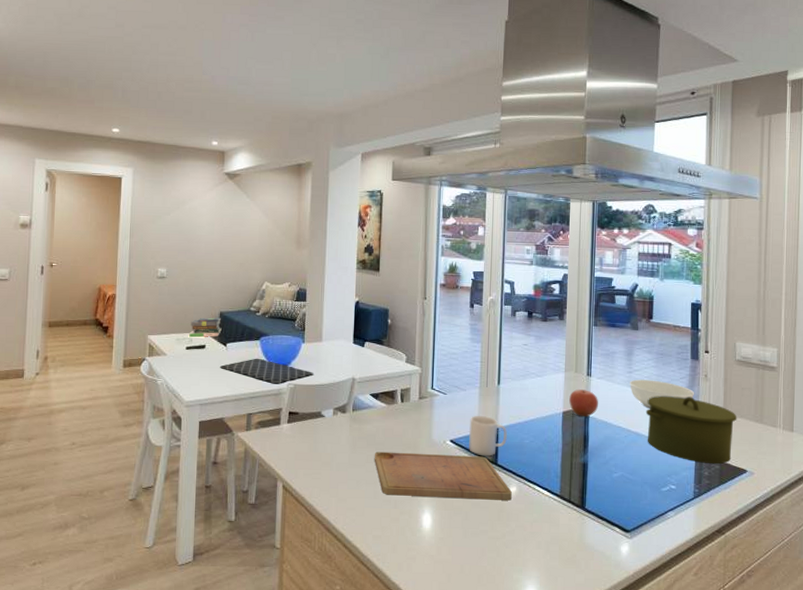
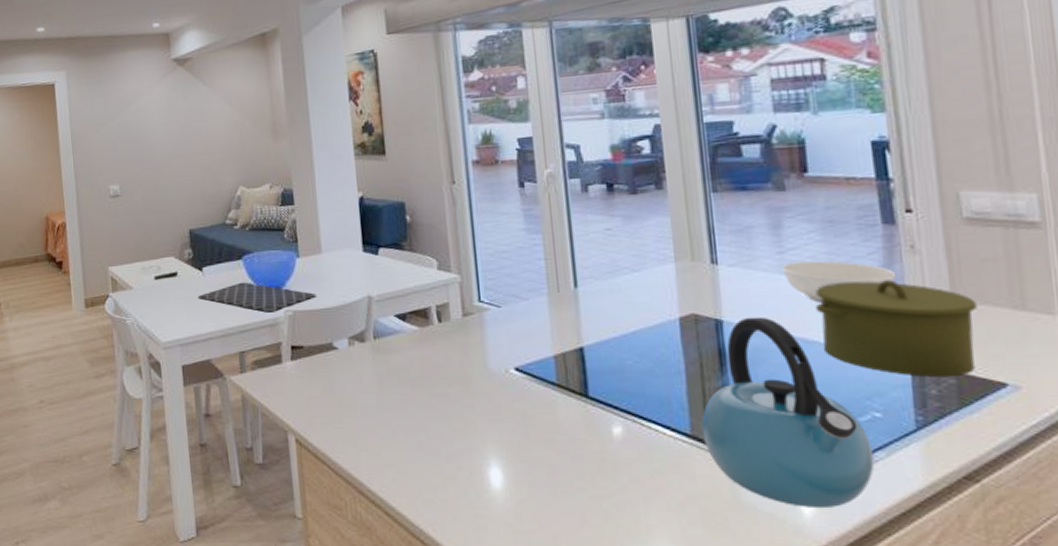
books: present [189,317,222,338] -> none [156,237,194,265]
cutting board: present [374,451,512,501] -> none [410,387,617,446]
mug: present [468,416,507,456] -> none [539,332,599,387]
kettle: none [567,415,668,549] -> present [701,316,875,507]
fruit: present [569,389,598,417] -> none [687,284,735,322]

